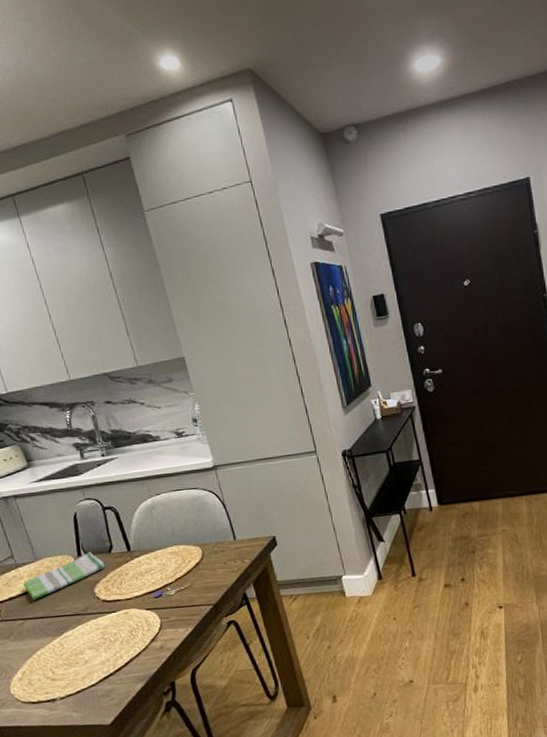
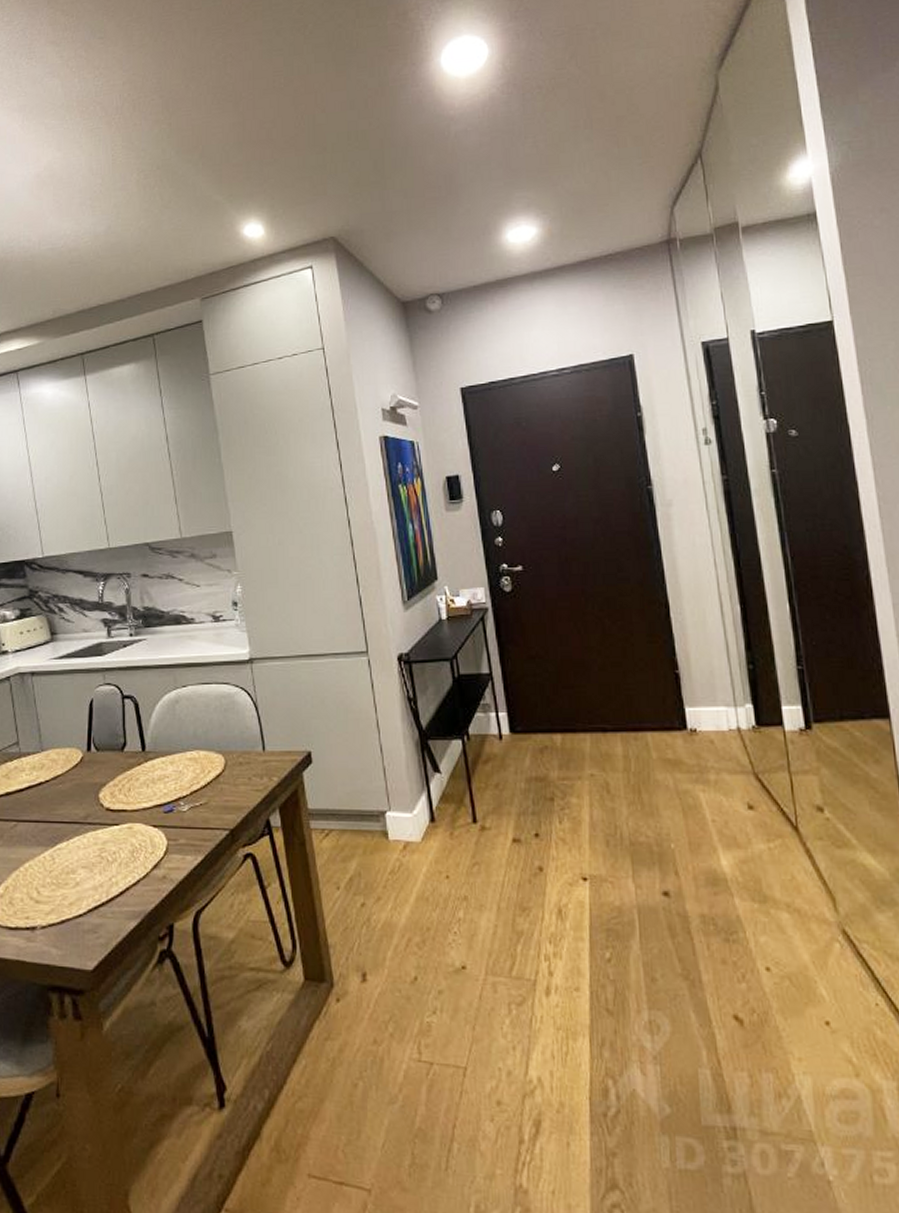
dish towel: present [23,551,105,601] -> none [24,746,115,799]

